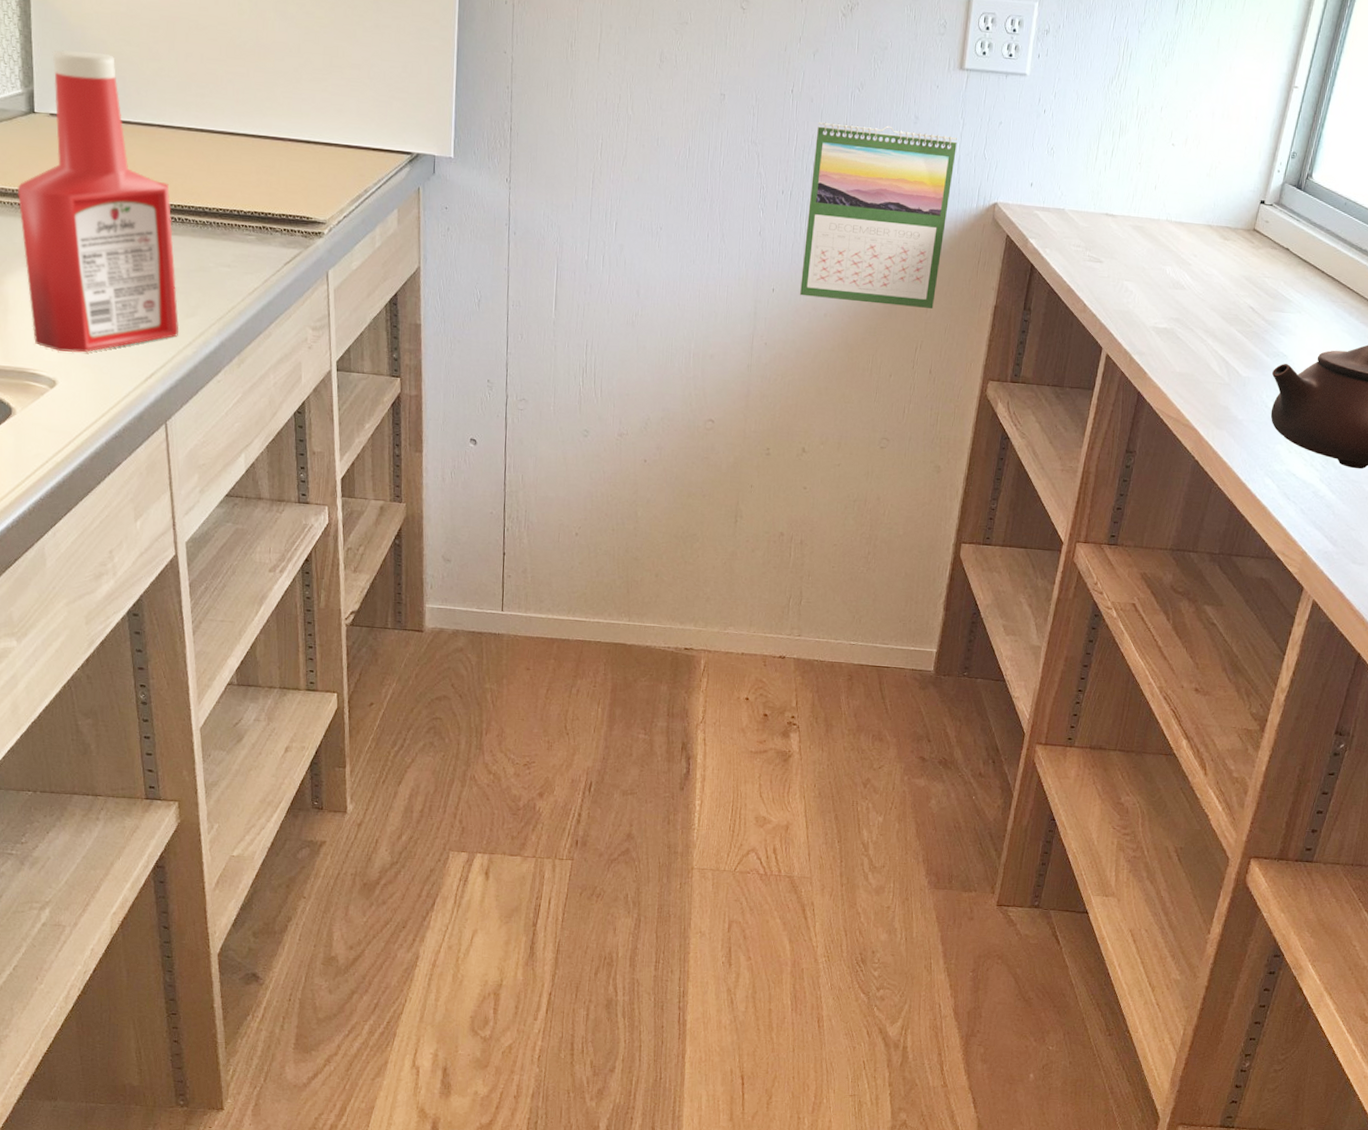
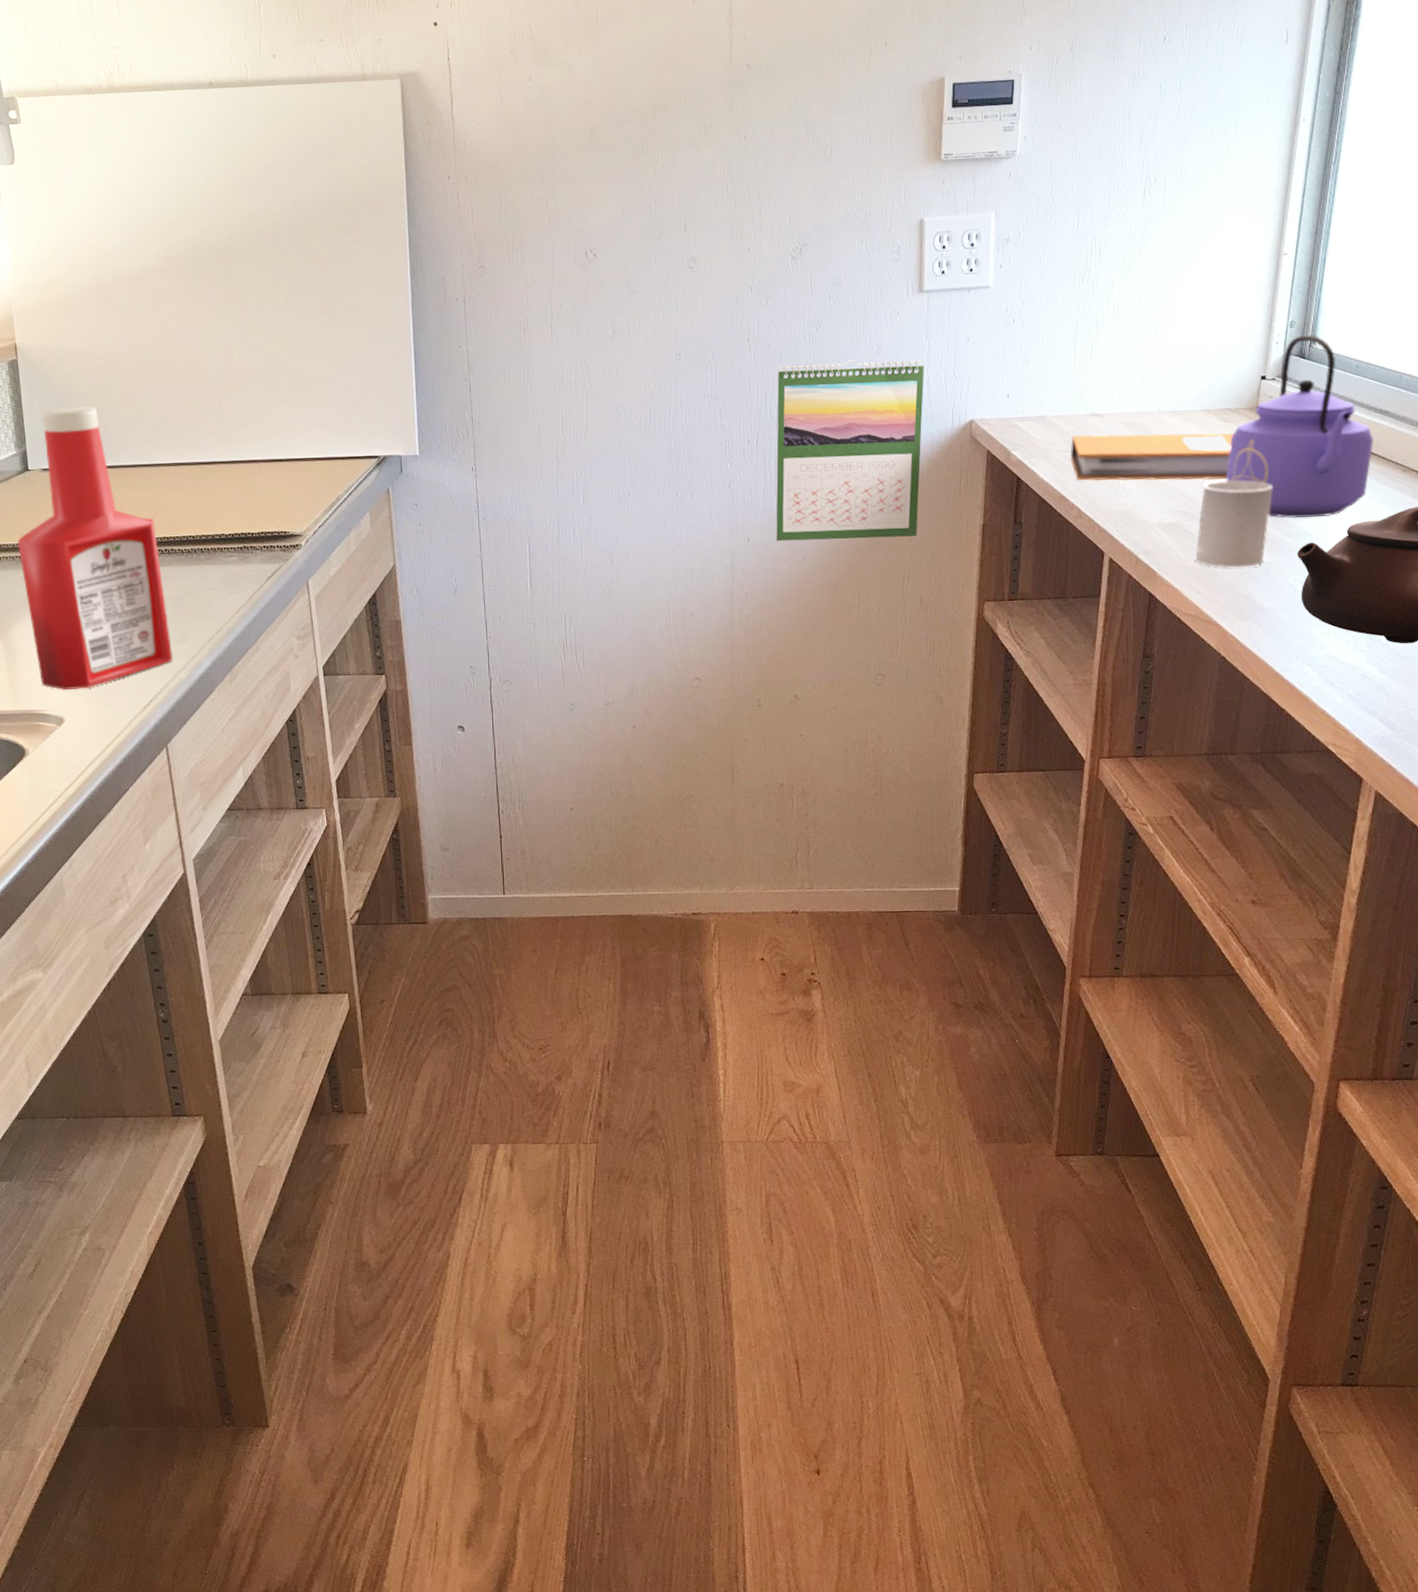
notebook: none [1081,232,1230,294] -> present [1070,432,1234,482]
cup: none [1182,294,1258,380] -> present [1195,480,1272,568]
kettle: none [1218,166,1352,342] -> present [1226,334,1375,519]

